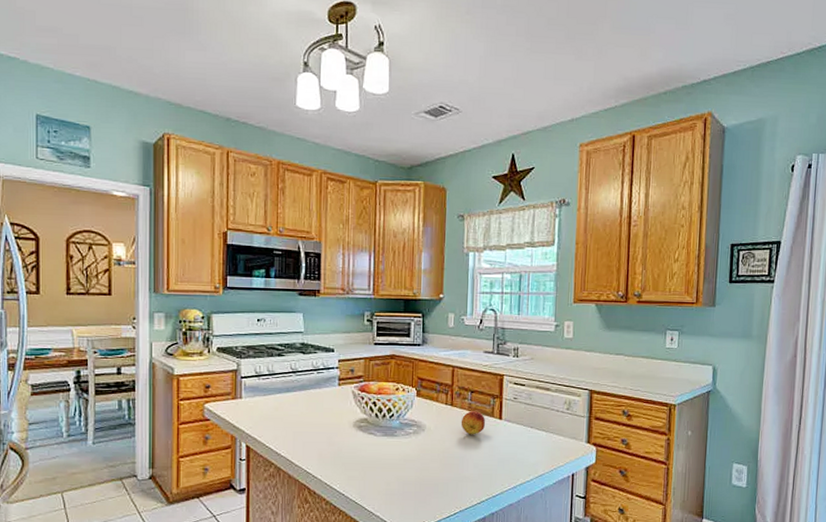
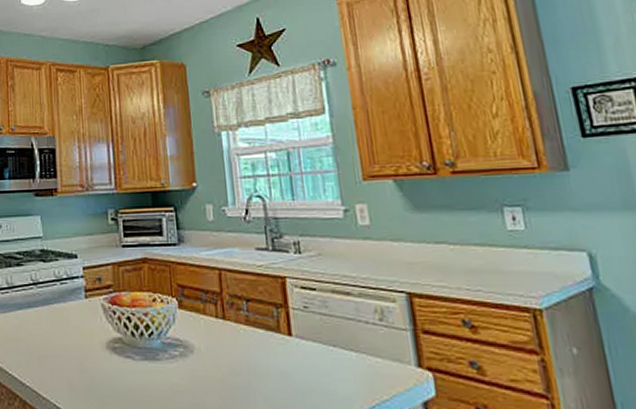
fruit: present [460,411,485,435] -> none [238,325,271,358]

